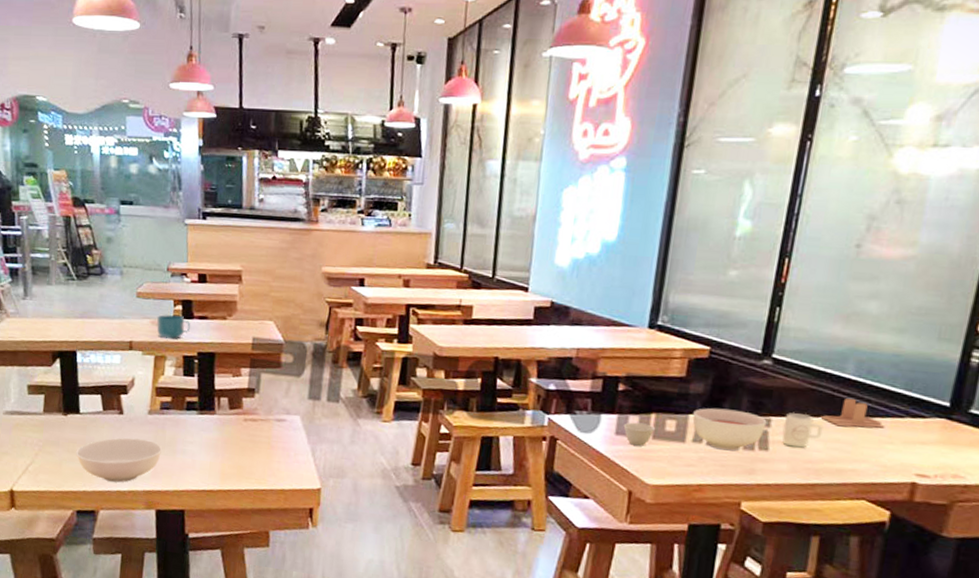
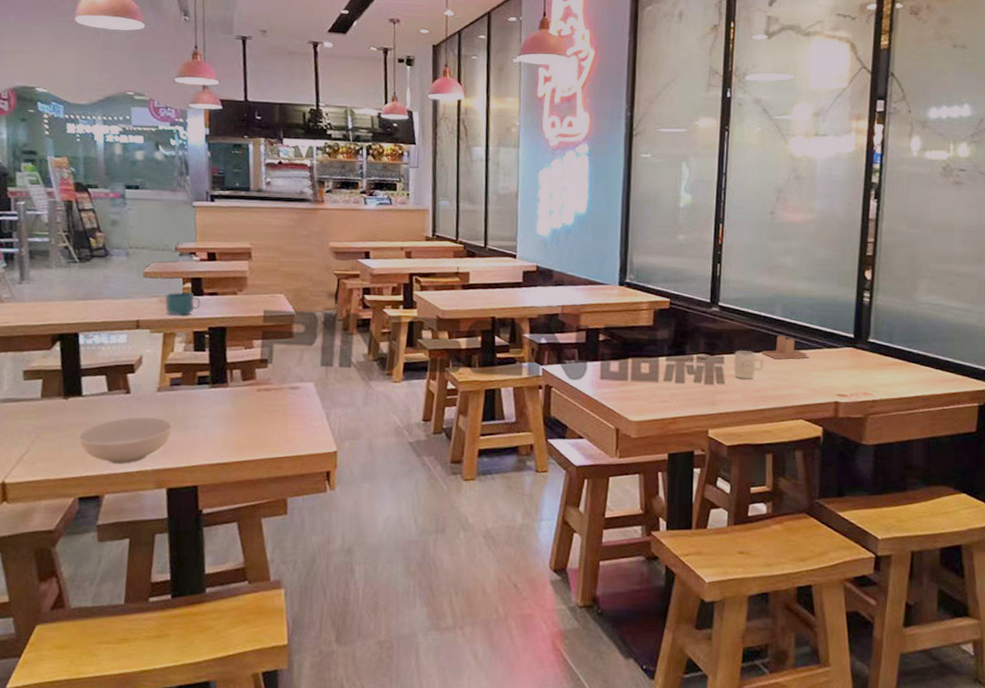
teacup: present [623,422,656,446] -> none [606,367,633,388]
bowl: present [692,408,767,451] -> none [662,350,721,386]

